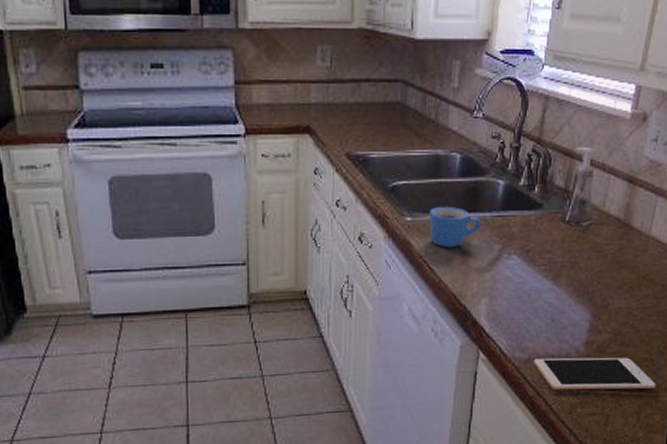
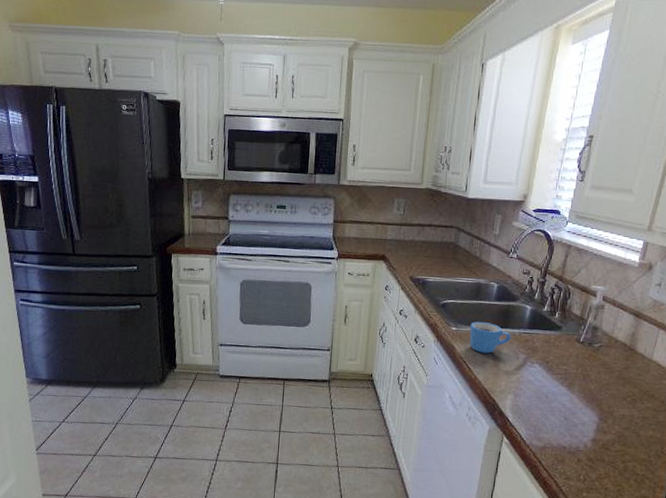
cell phone: present [534,357,656,390] -> none [548,447,653,485]

